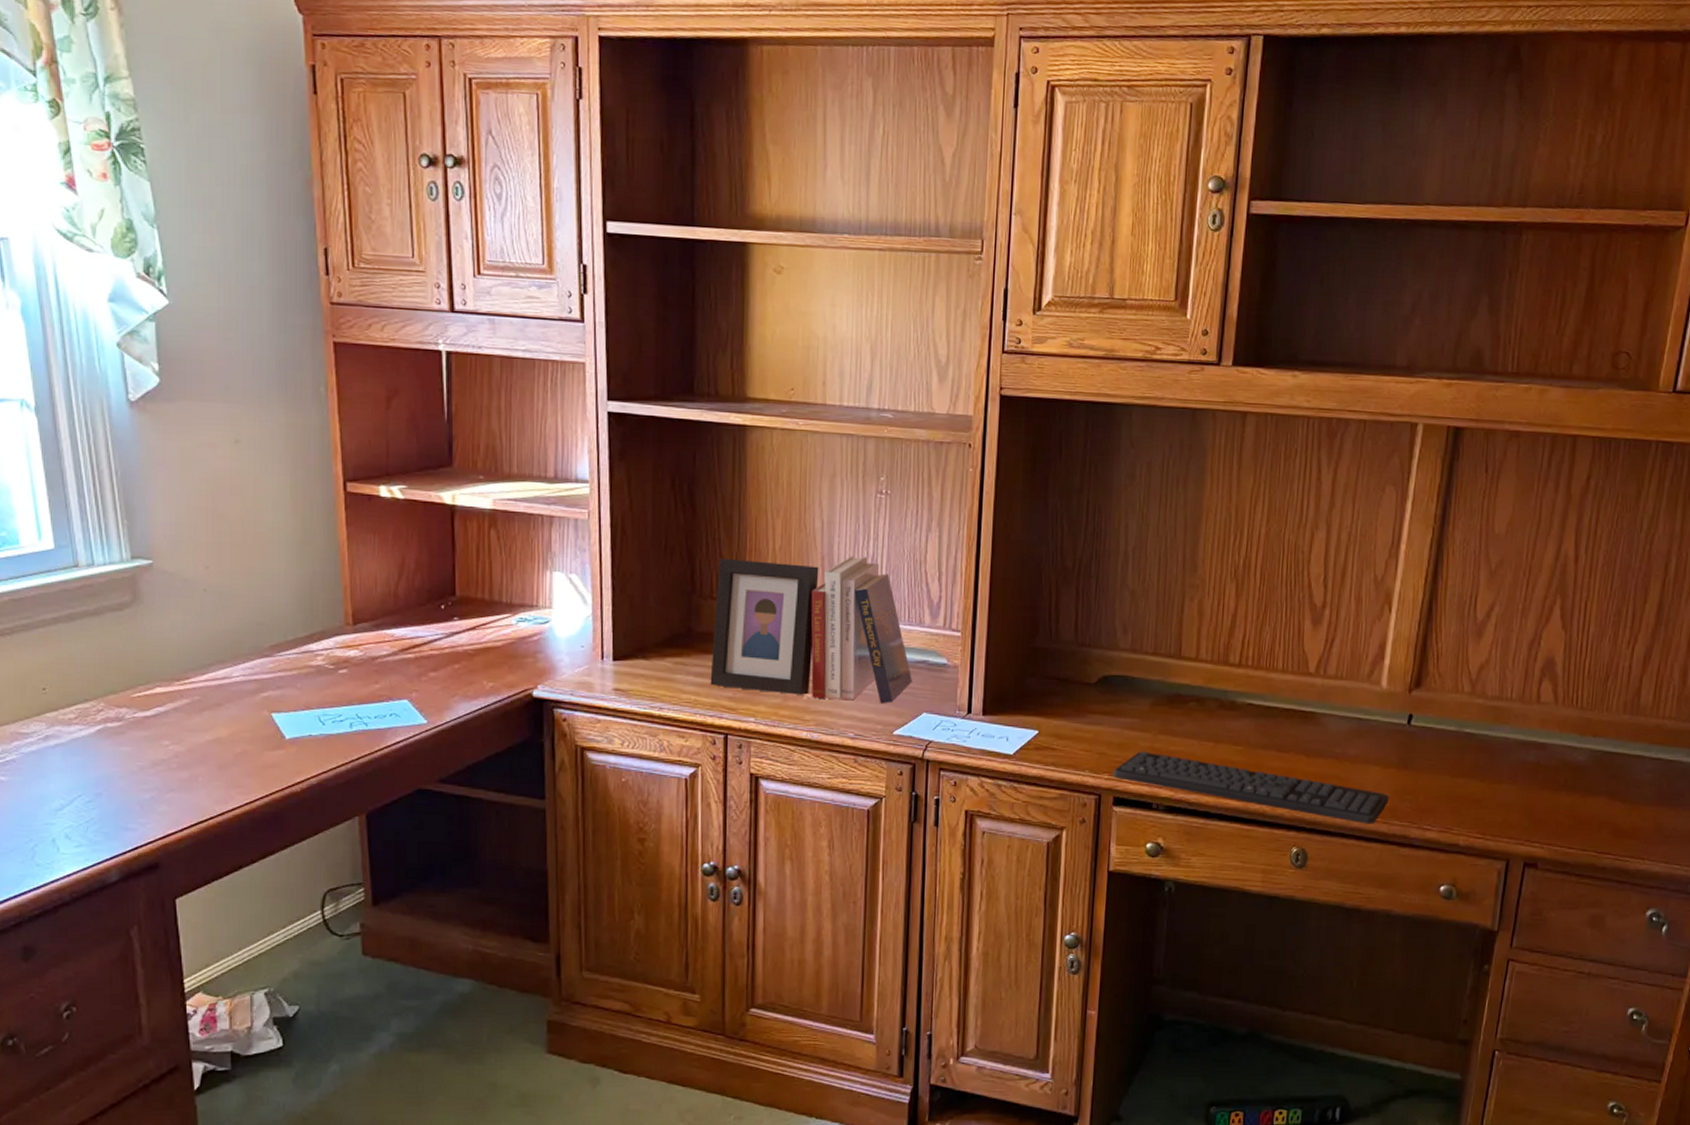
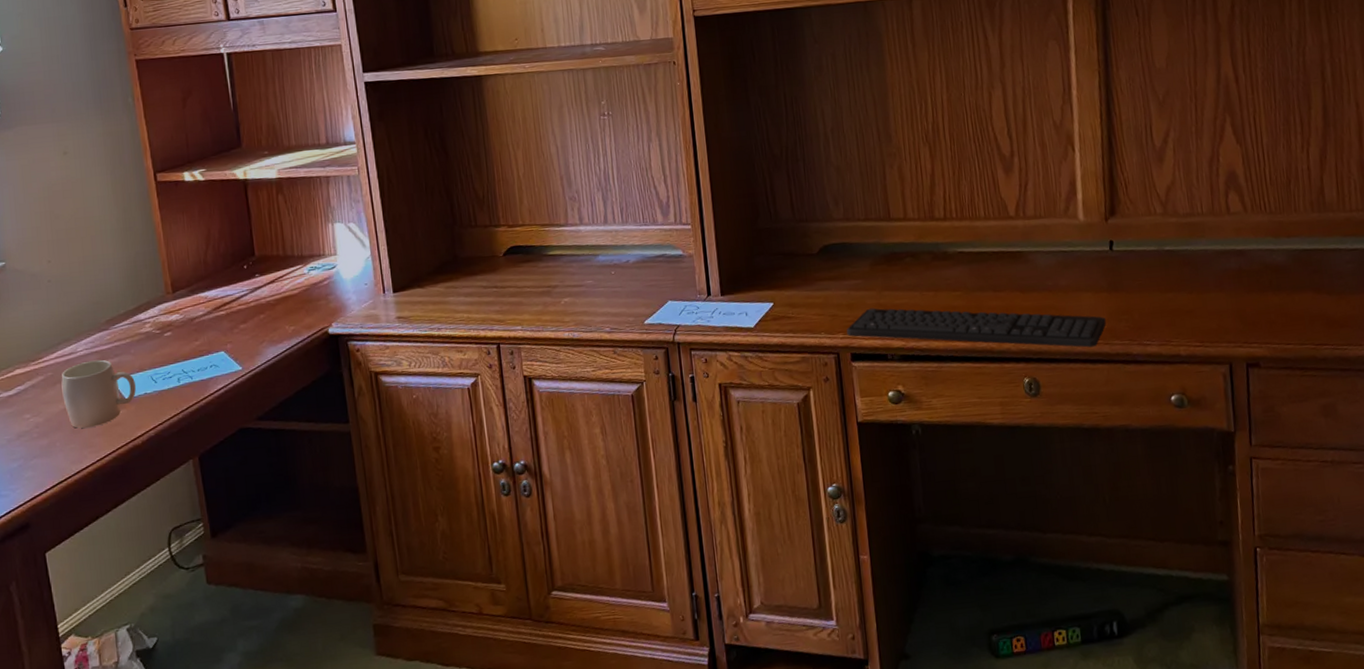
mug: none [210,689,299,765] -> present [61,359,136,428]
picture frame: present [710,558,819,695] -> none [473,186,566,303]
books: present [811,555,912,705] -> none [556,171,655,301]

